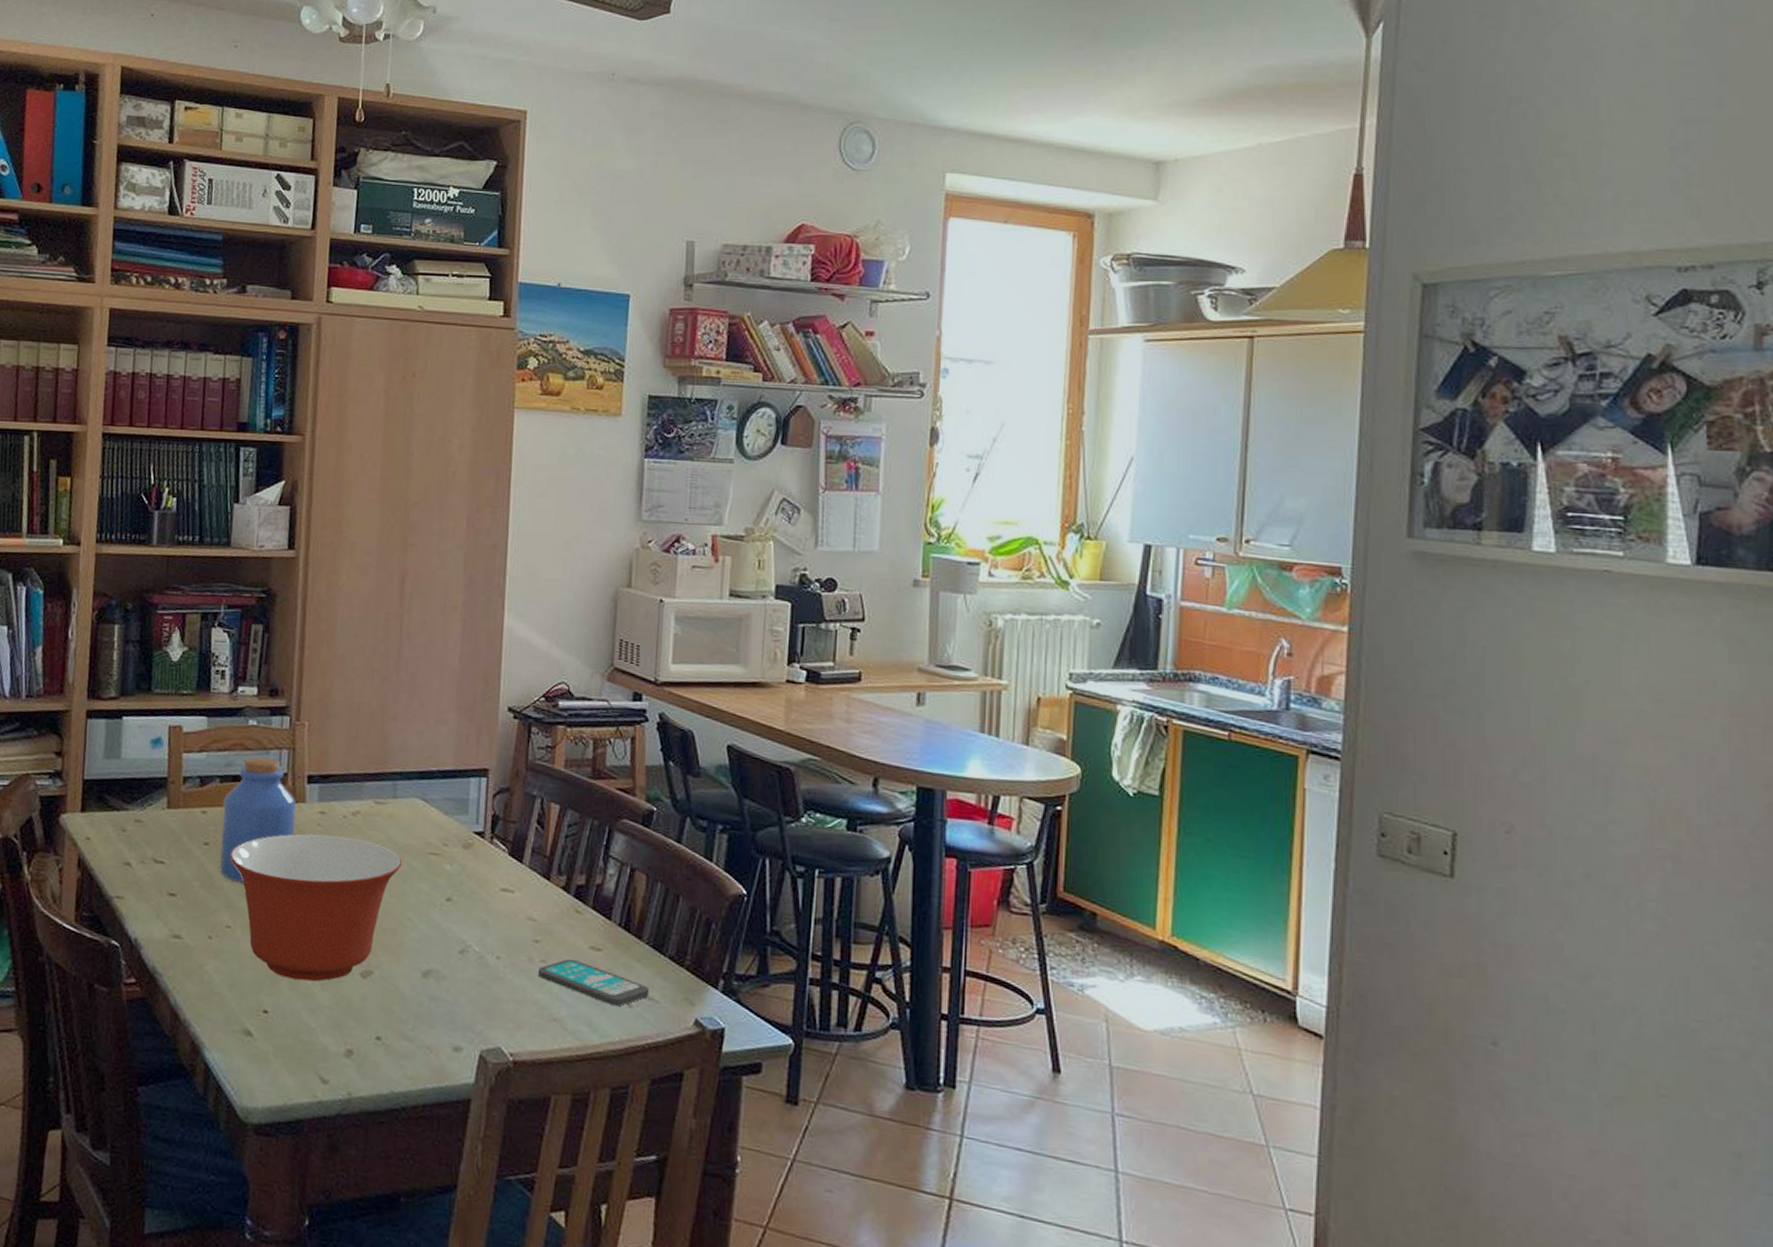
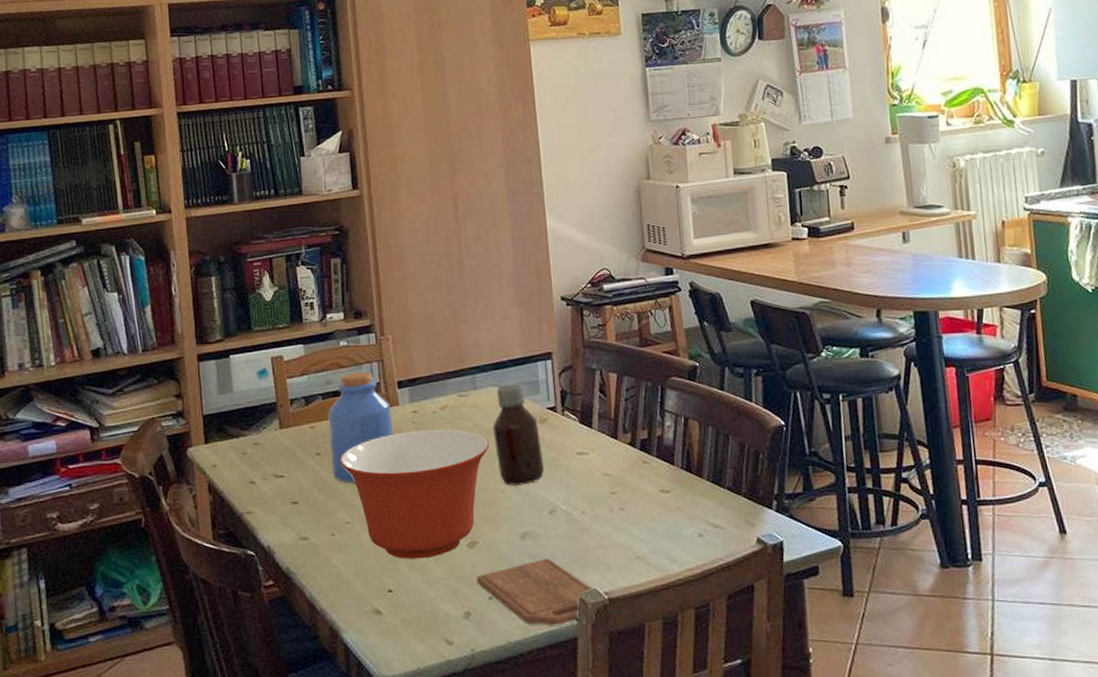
cutting board: none [364,1003,498,1082] -> present [476,558,594,626]
bottle: none [408,798,462,916] -> present [492,383,545,486]
smartphone: present [538,958,650,1007] -> none [619,503,716,538]

